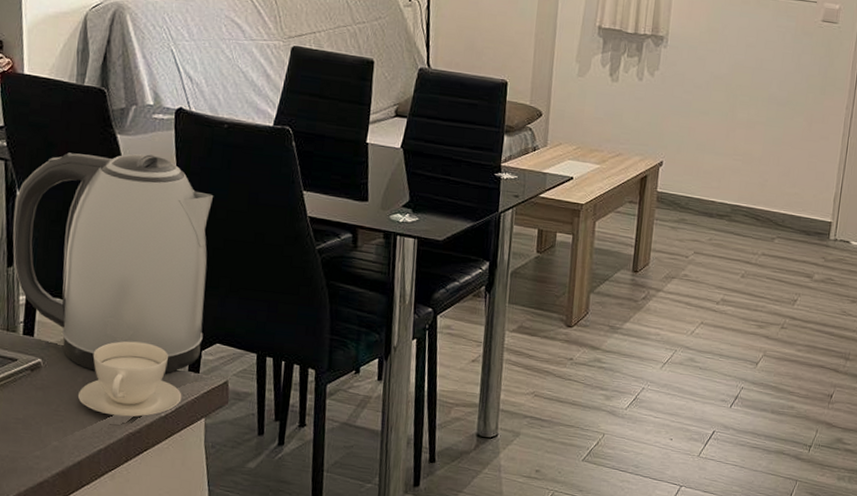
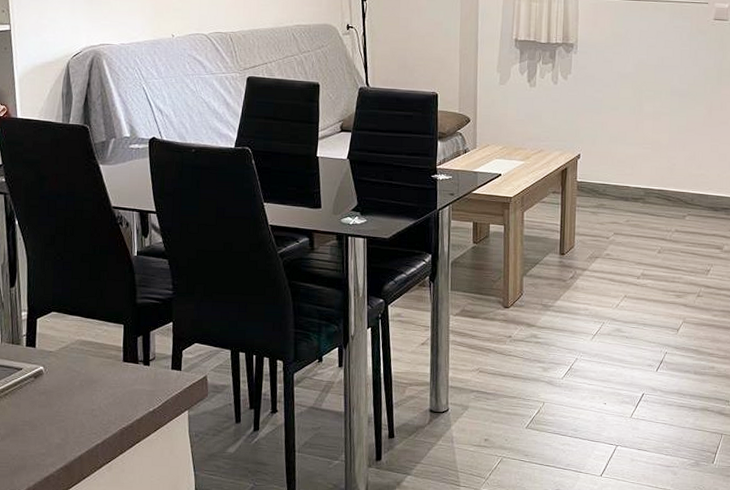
kettle: present [12,152,213,373] -> none [13,180,185,374]
teacup: present [77,341,182,417] -> none [76,346,167,414]

